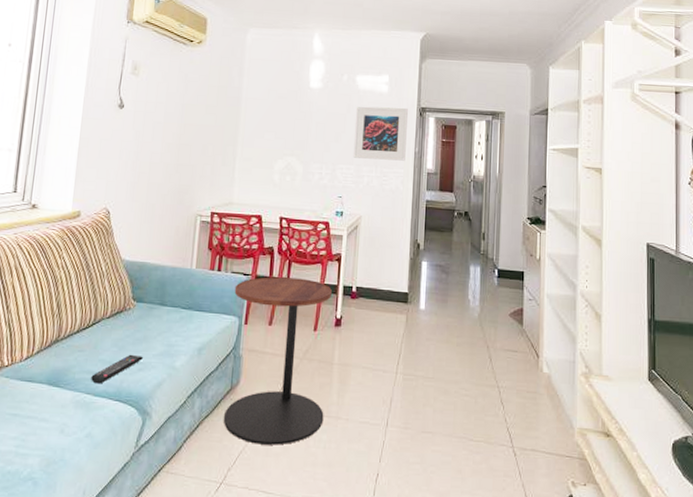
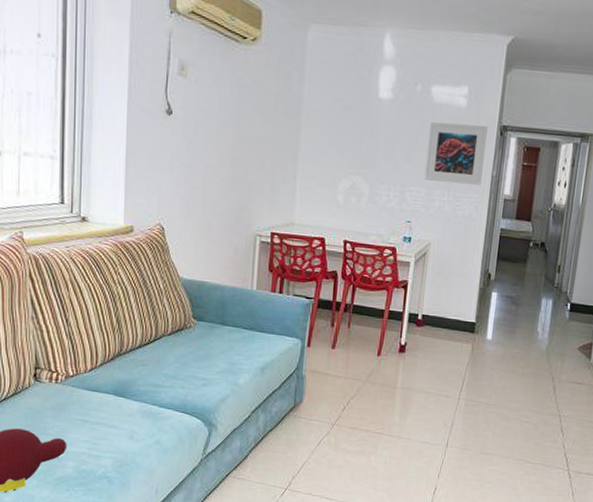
remote control: present [91,354,143,384] -> none [156,370,206,397]
side table: present [224,277,332,445] -> none [288,301,397,459]

